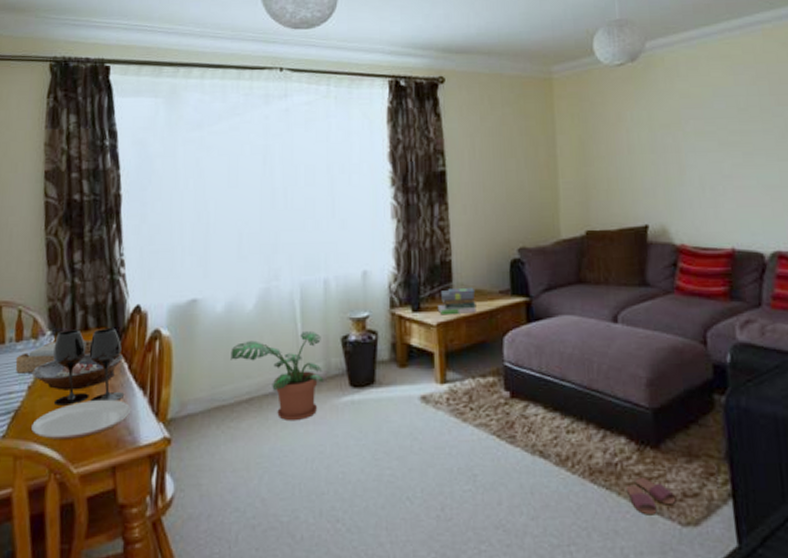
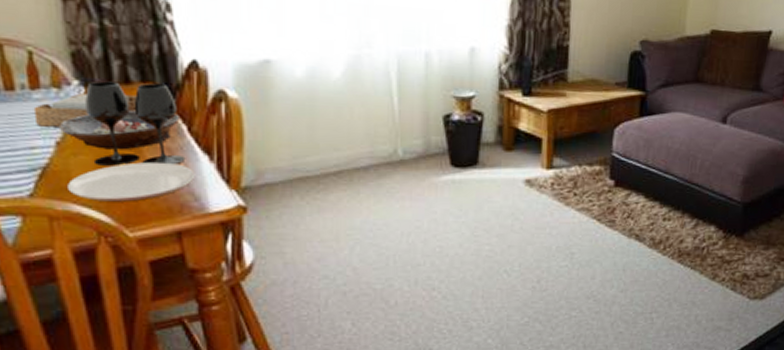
potted plant: present [230,330,324,420] -> none [315,105,423,195]
books: present [437,287,477,316] -> none [549,75,591,103]
slippers: present [626,478,676,515] -> none [708,260,749,291]

